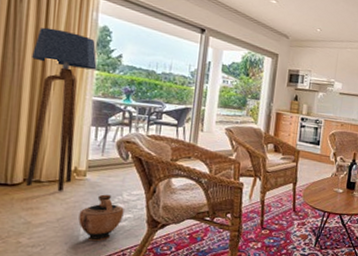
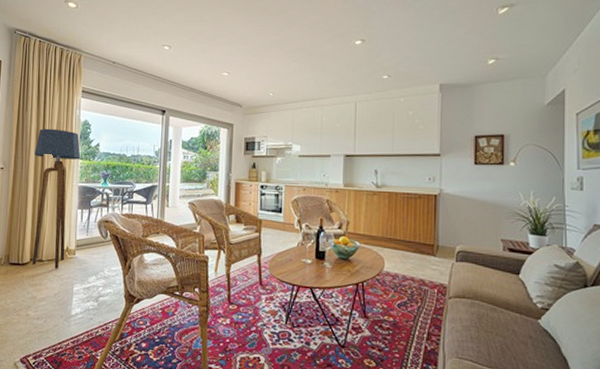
ceramic jug: present [78,194,124,242] -> none [71,271,106,315]

